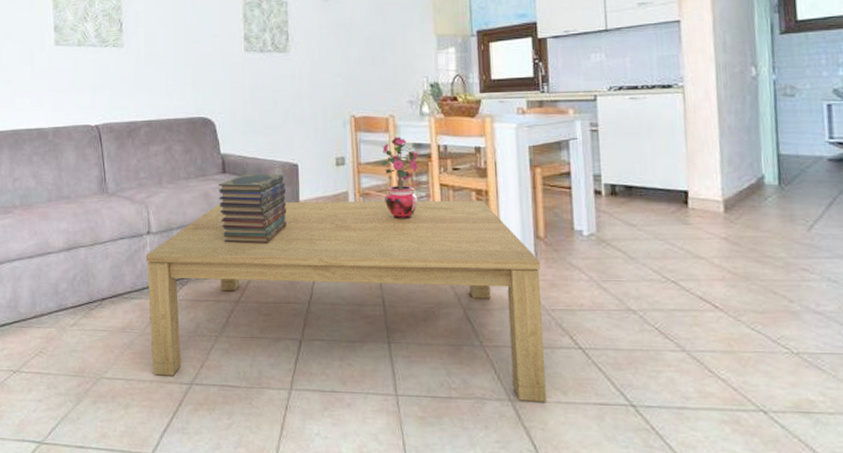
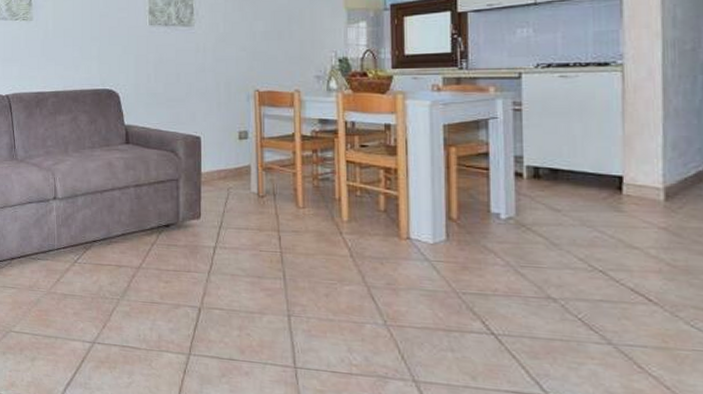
coffee table: present [146,201,546,402] -> none [52,173,453,385]
book stack: present [219,173,287,244] -> none [122,145,189,214]
potted plant: present [375,137,419,220] -> none [279,112,324,195]

